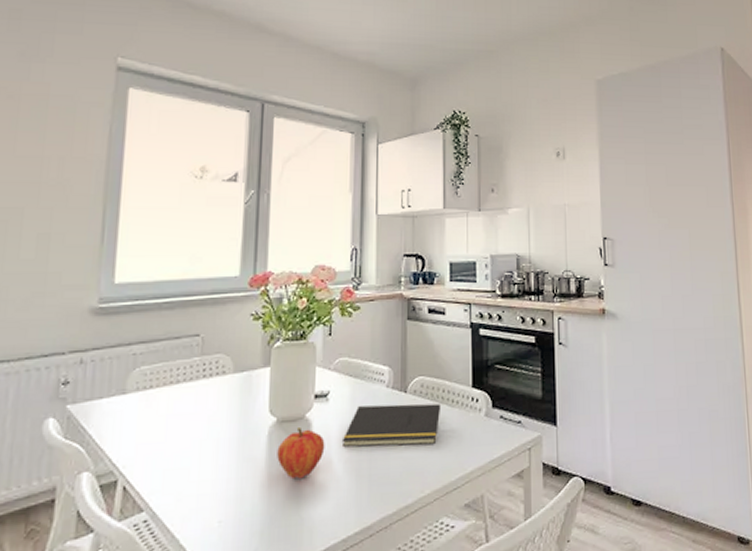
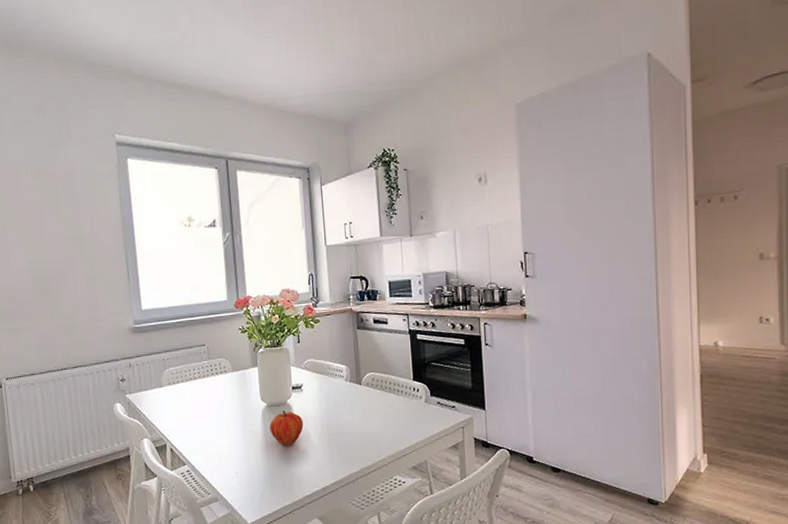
notepad: present [341,403,442,448] -> none [315,393,390,425]

